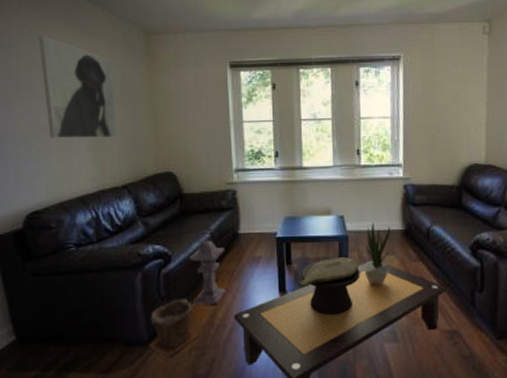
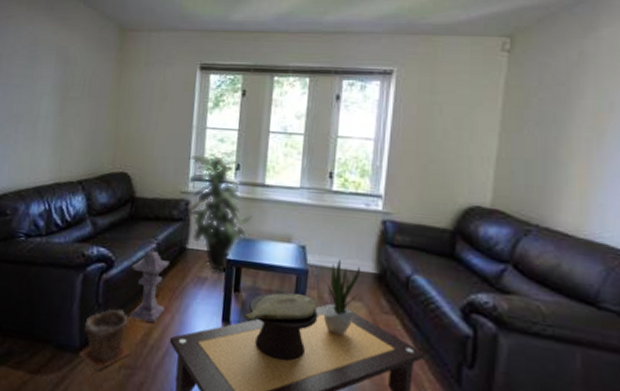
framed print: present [38,36,119,139] -> none [18,27,86,132]
indoor plant: none [230,141,295,250] -> present [188,151,252,272]

